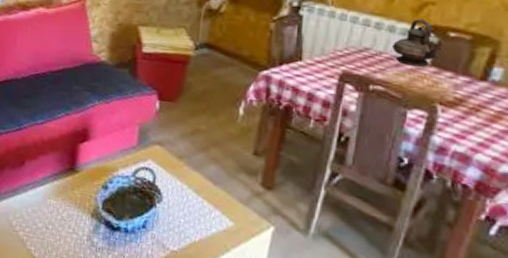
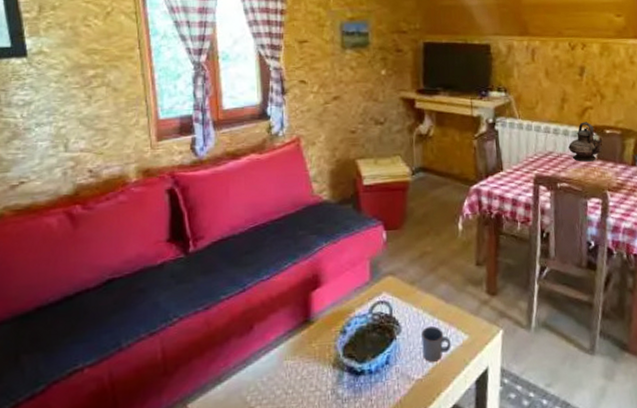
mug: none [181,203,213,239] -> present [421,325,451,362]

